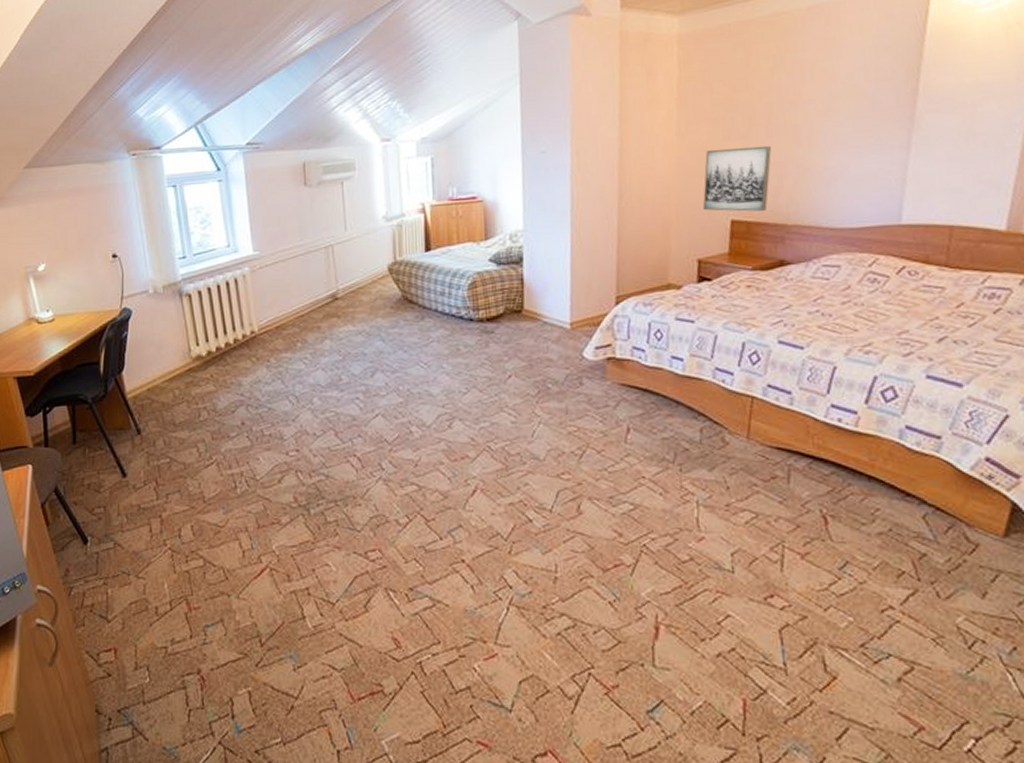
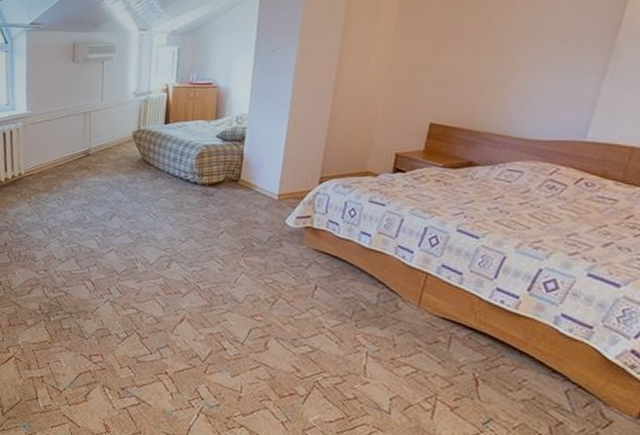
wall art: present [702,145,772,212] -> none [406,61,475,118]

